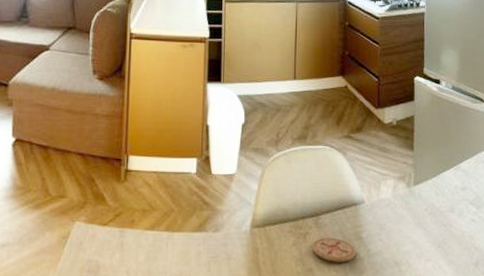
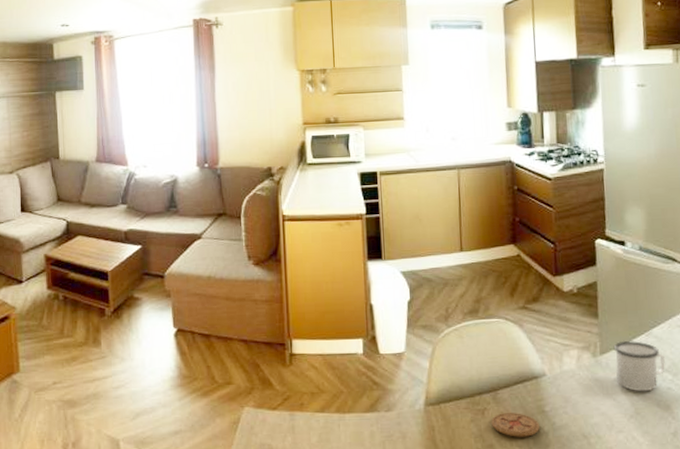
mug: none [426,172,470,223] -> present [613,340,665,392]

